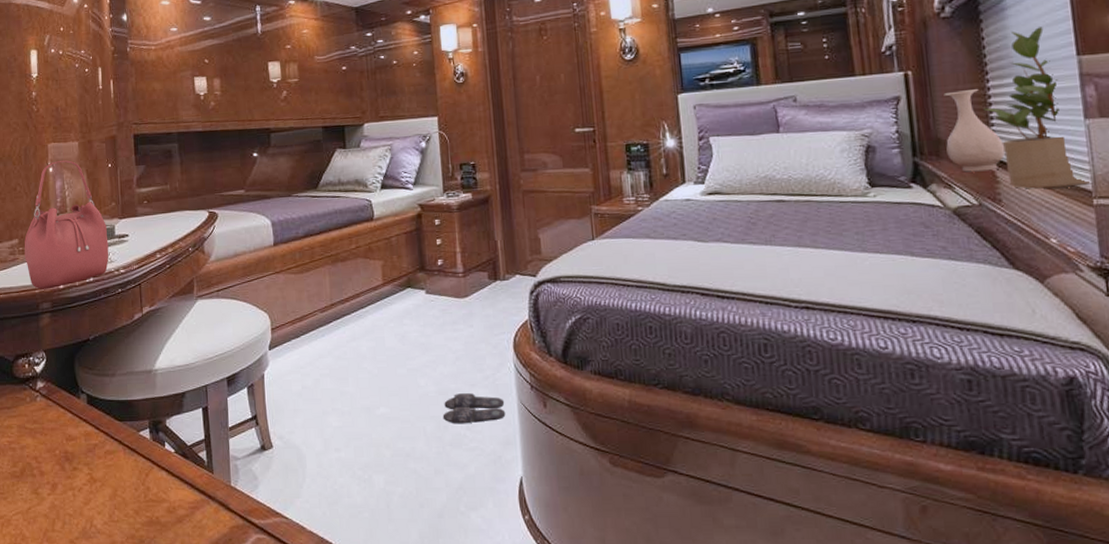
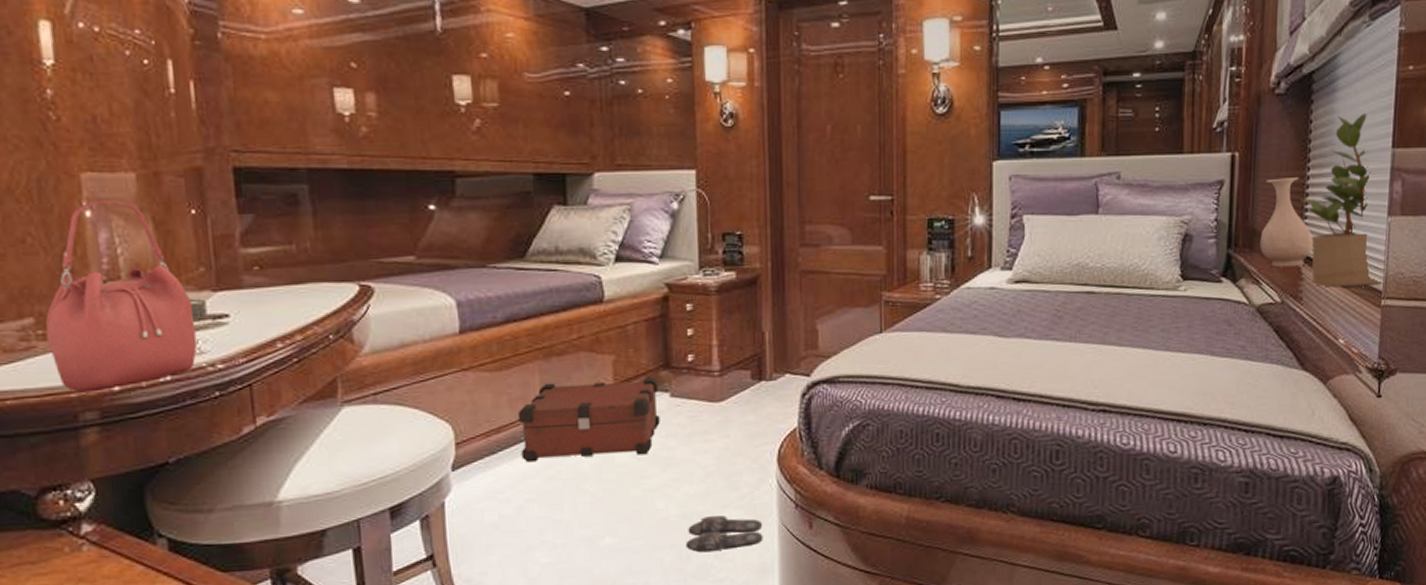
suitcase: none [315,279,419,345] -> present [519,378,660,463]

